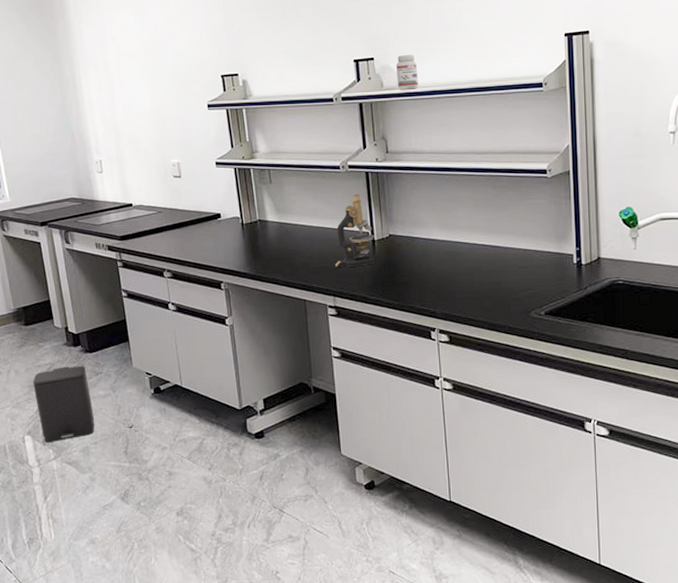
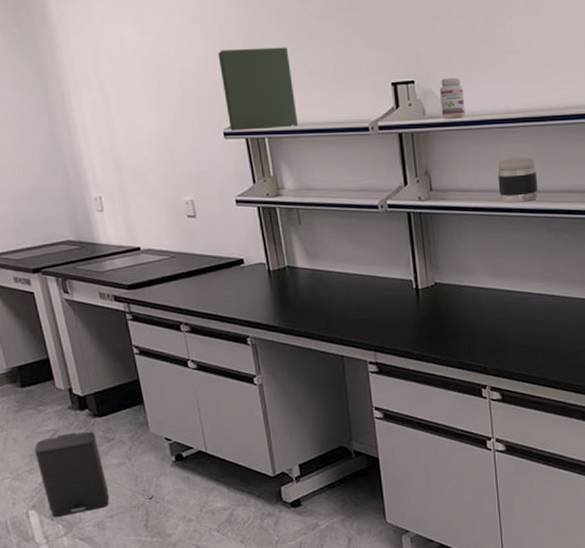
binder: none [205,31,272,103] -> present [218,47,299,131]
microscope: present [334,194,375,267] -> none [374,238,419,319]
jar: none [447,123,484,163] -> present [497,157,538,203]

